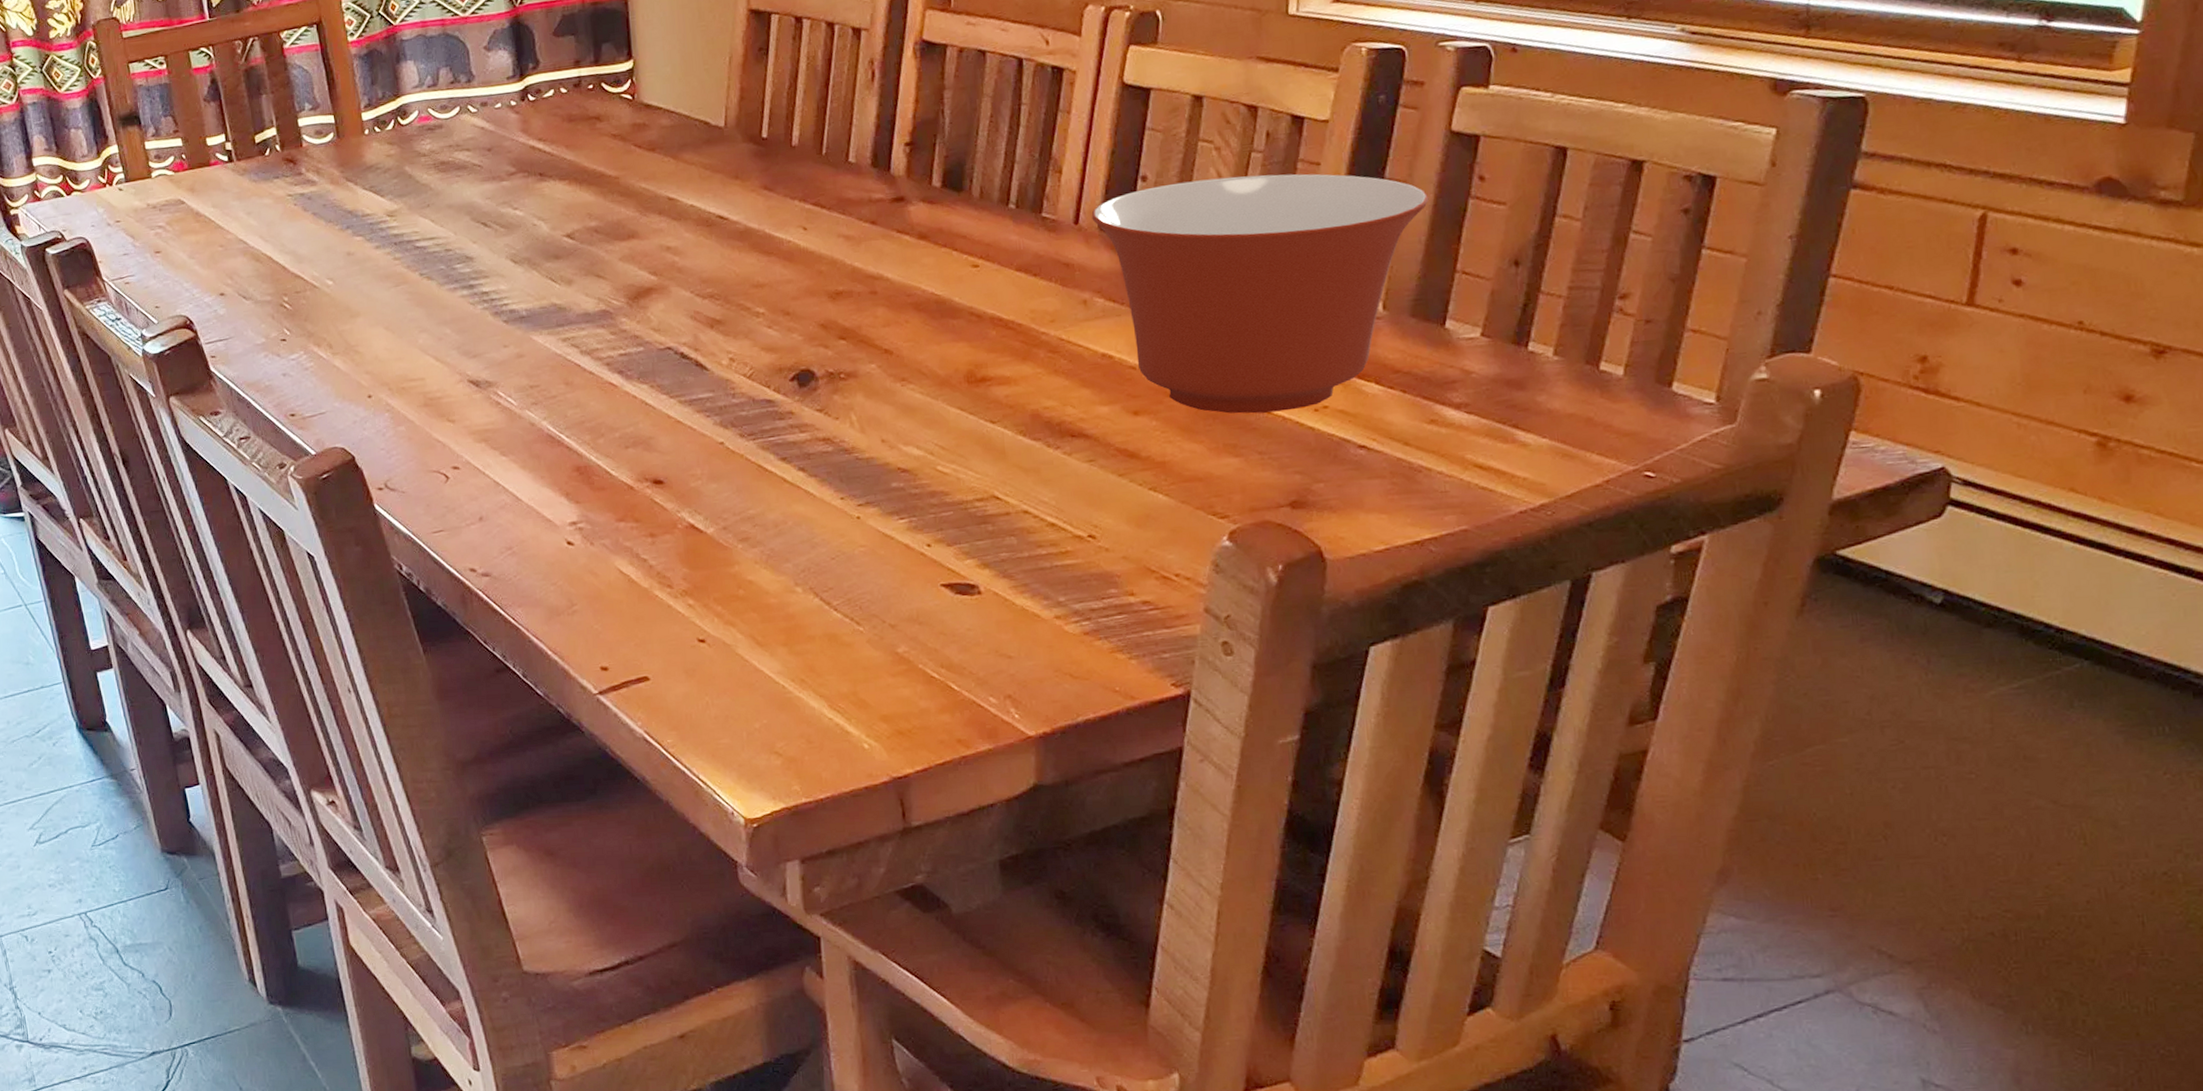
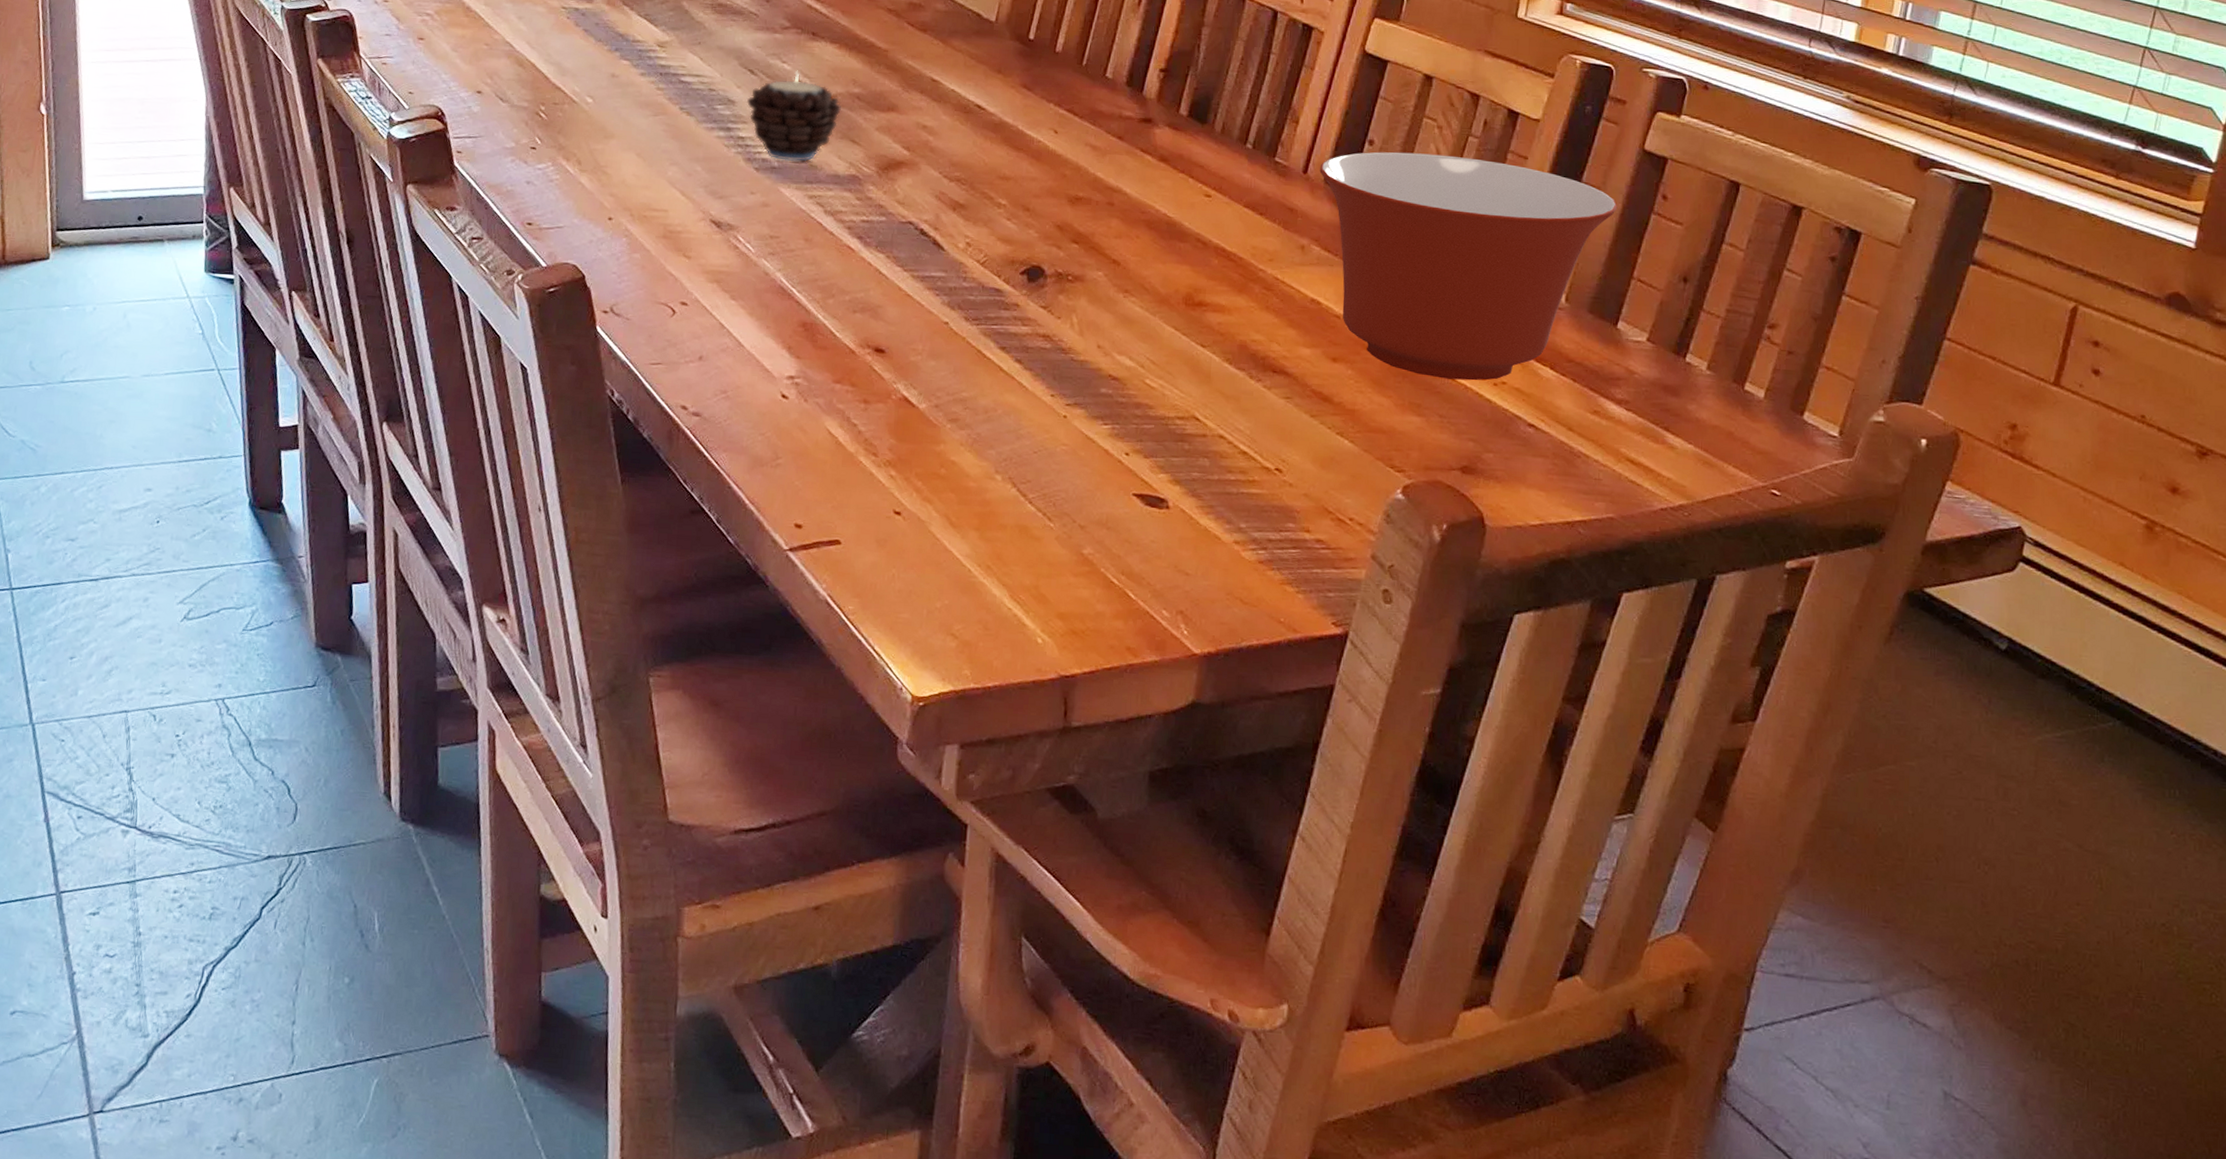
candle: none [484,214,582,308] -> present [746,70,842,162]

